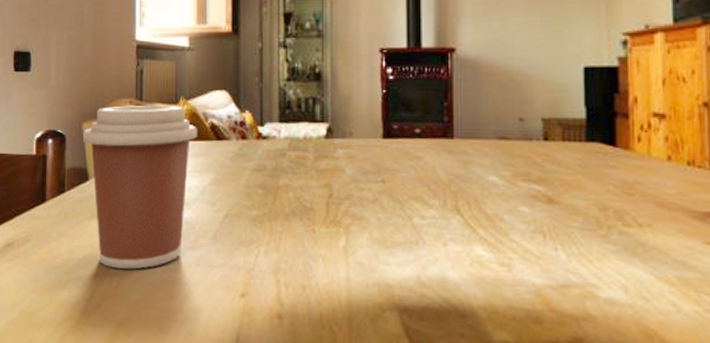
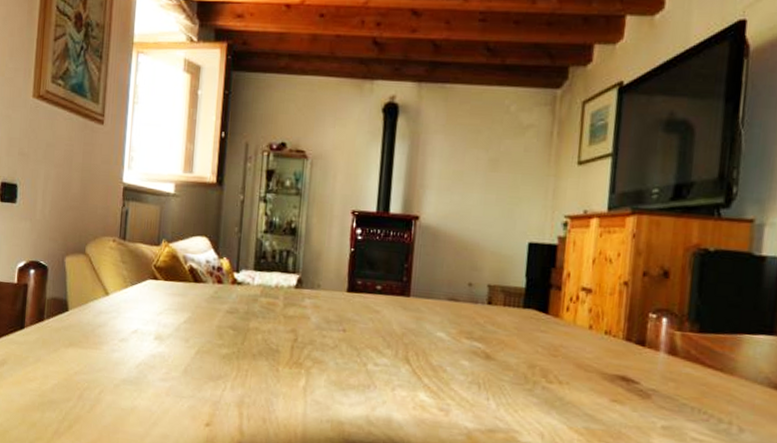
coffee cup: present [83,105,198,270] -> none [65,243,177,396]

